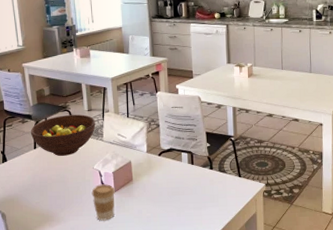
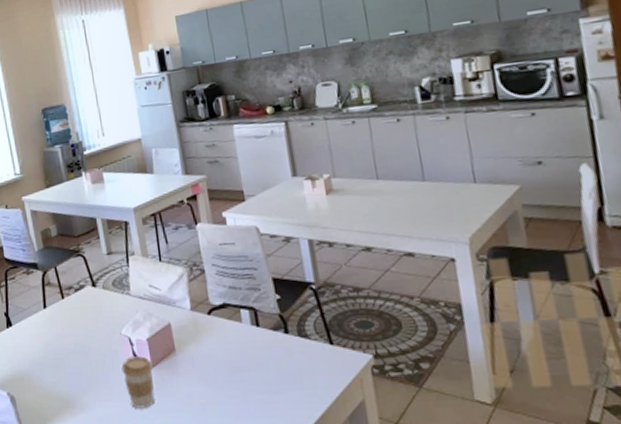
fruit bowl: present [30,114,96,156] -> none [37,260,119,318]

